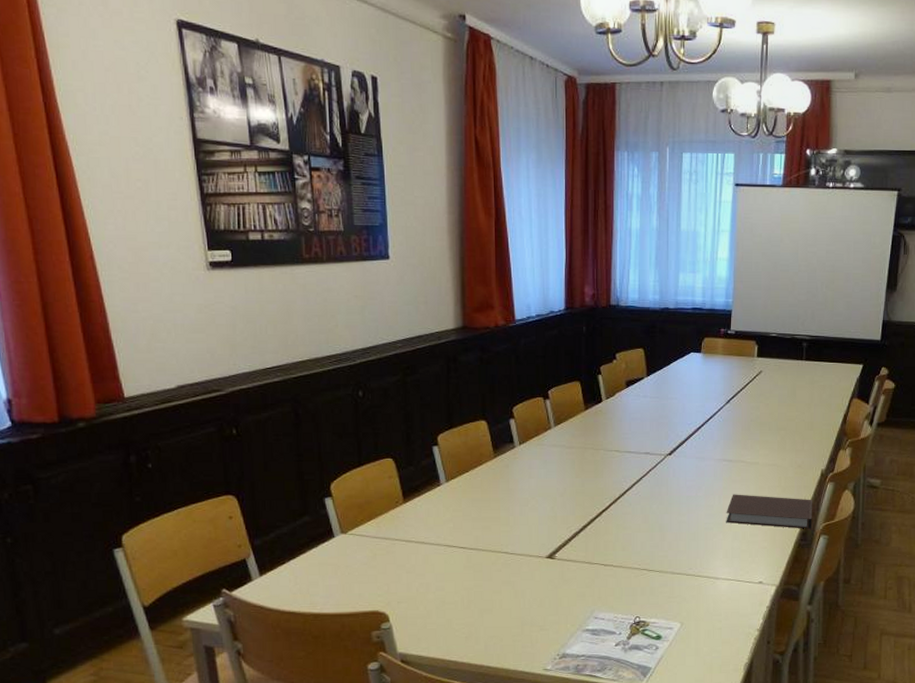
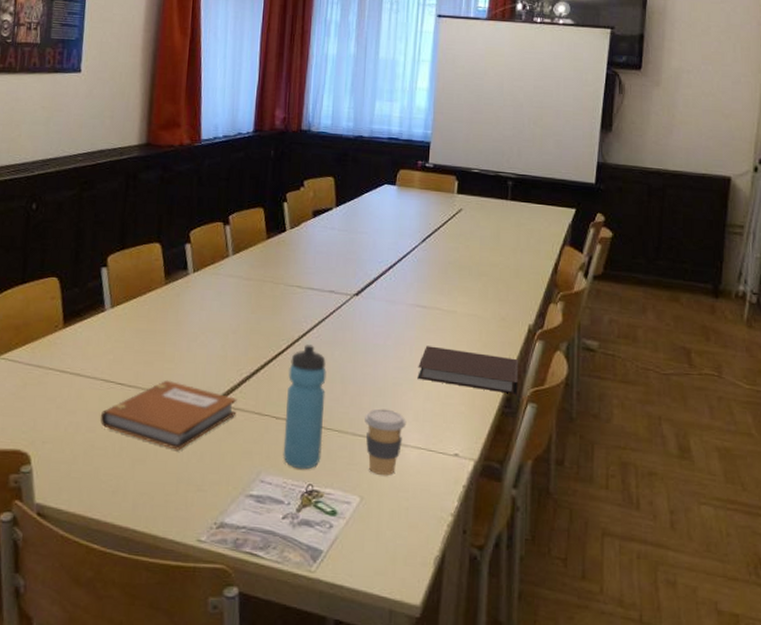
notebook: none [447,541,569,599] -> present [100,380,238,450]
water bottle: none [612,501,646,605] -> present [282,344,327,470]
coffee cup: none [682,550,718,605] -> present [365,408,407,476]

